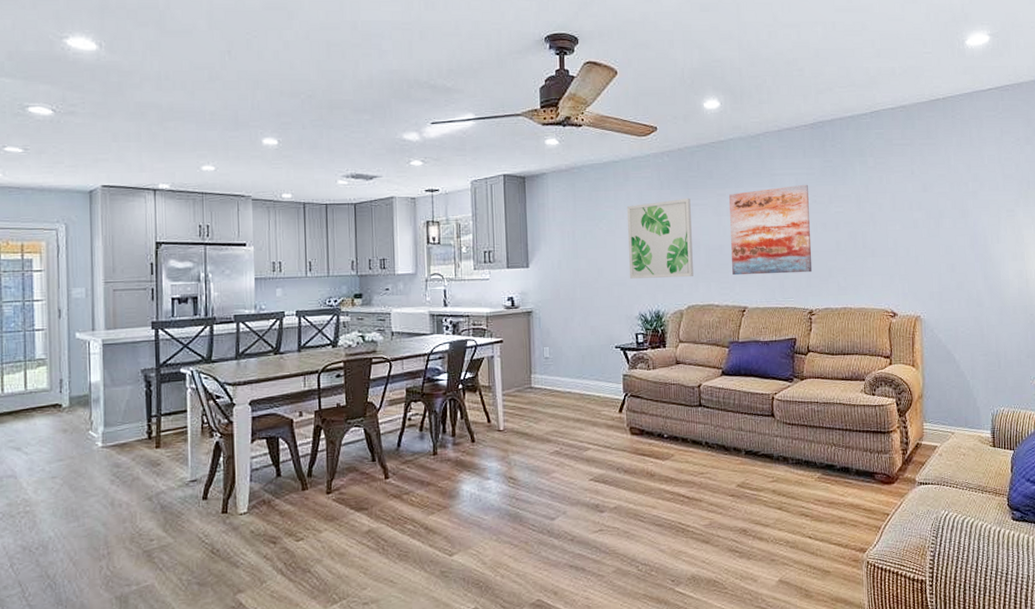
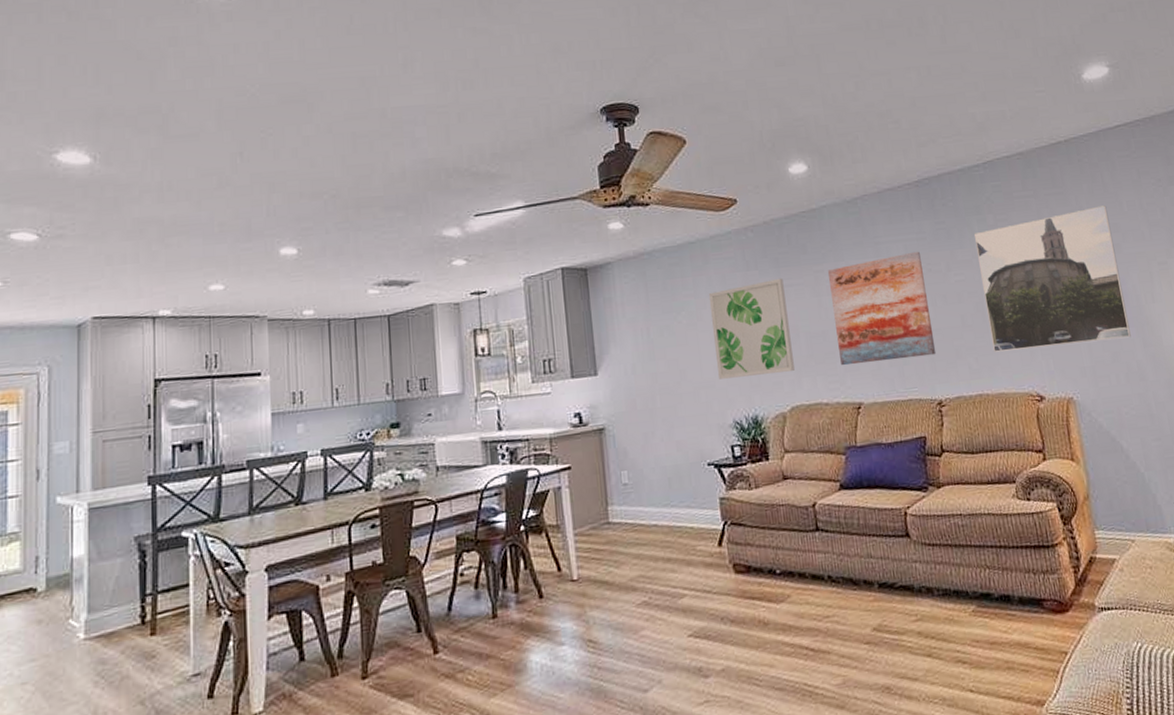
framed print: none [855,158,975,274] -> present [973,205,1131,352]

